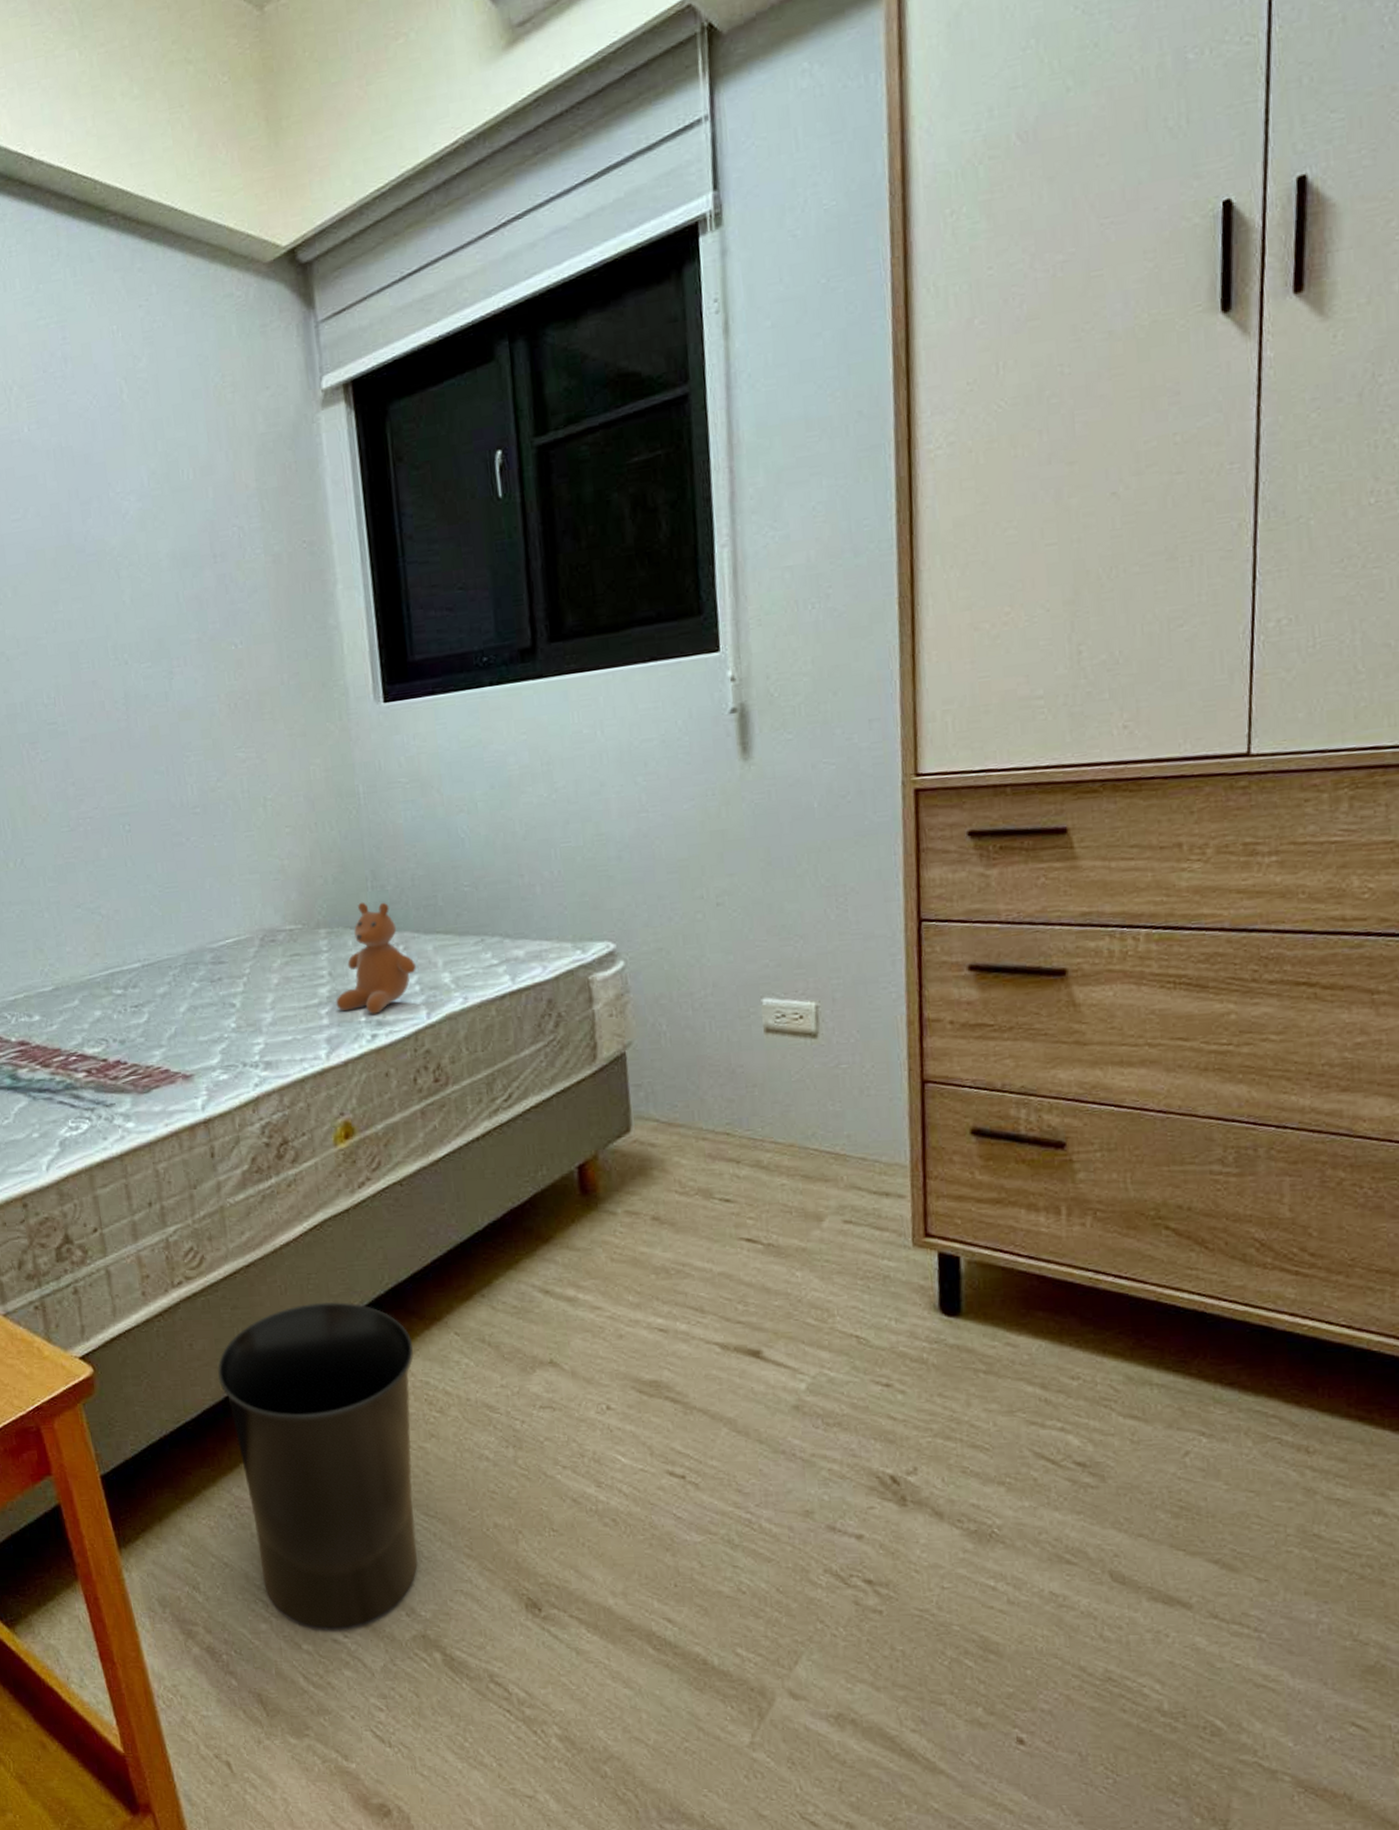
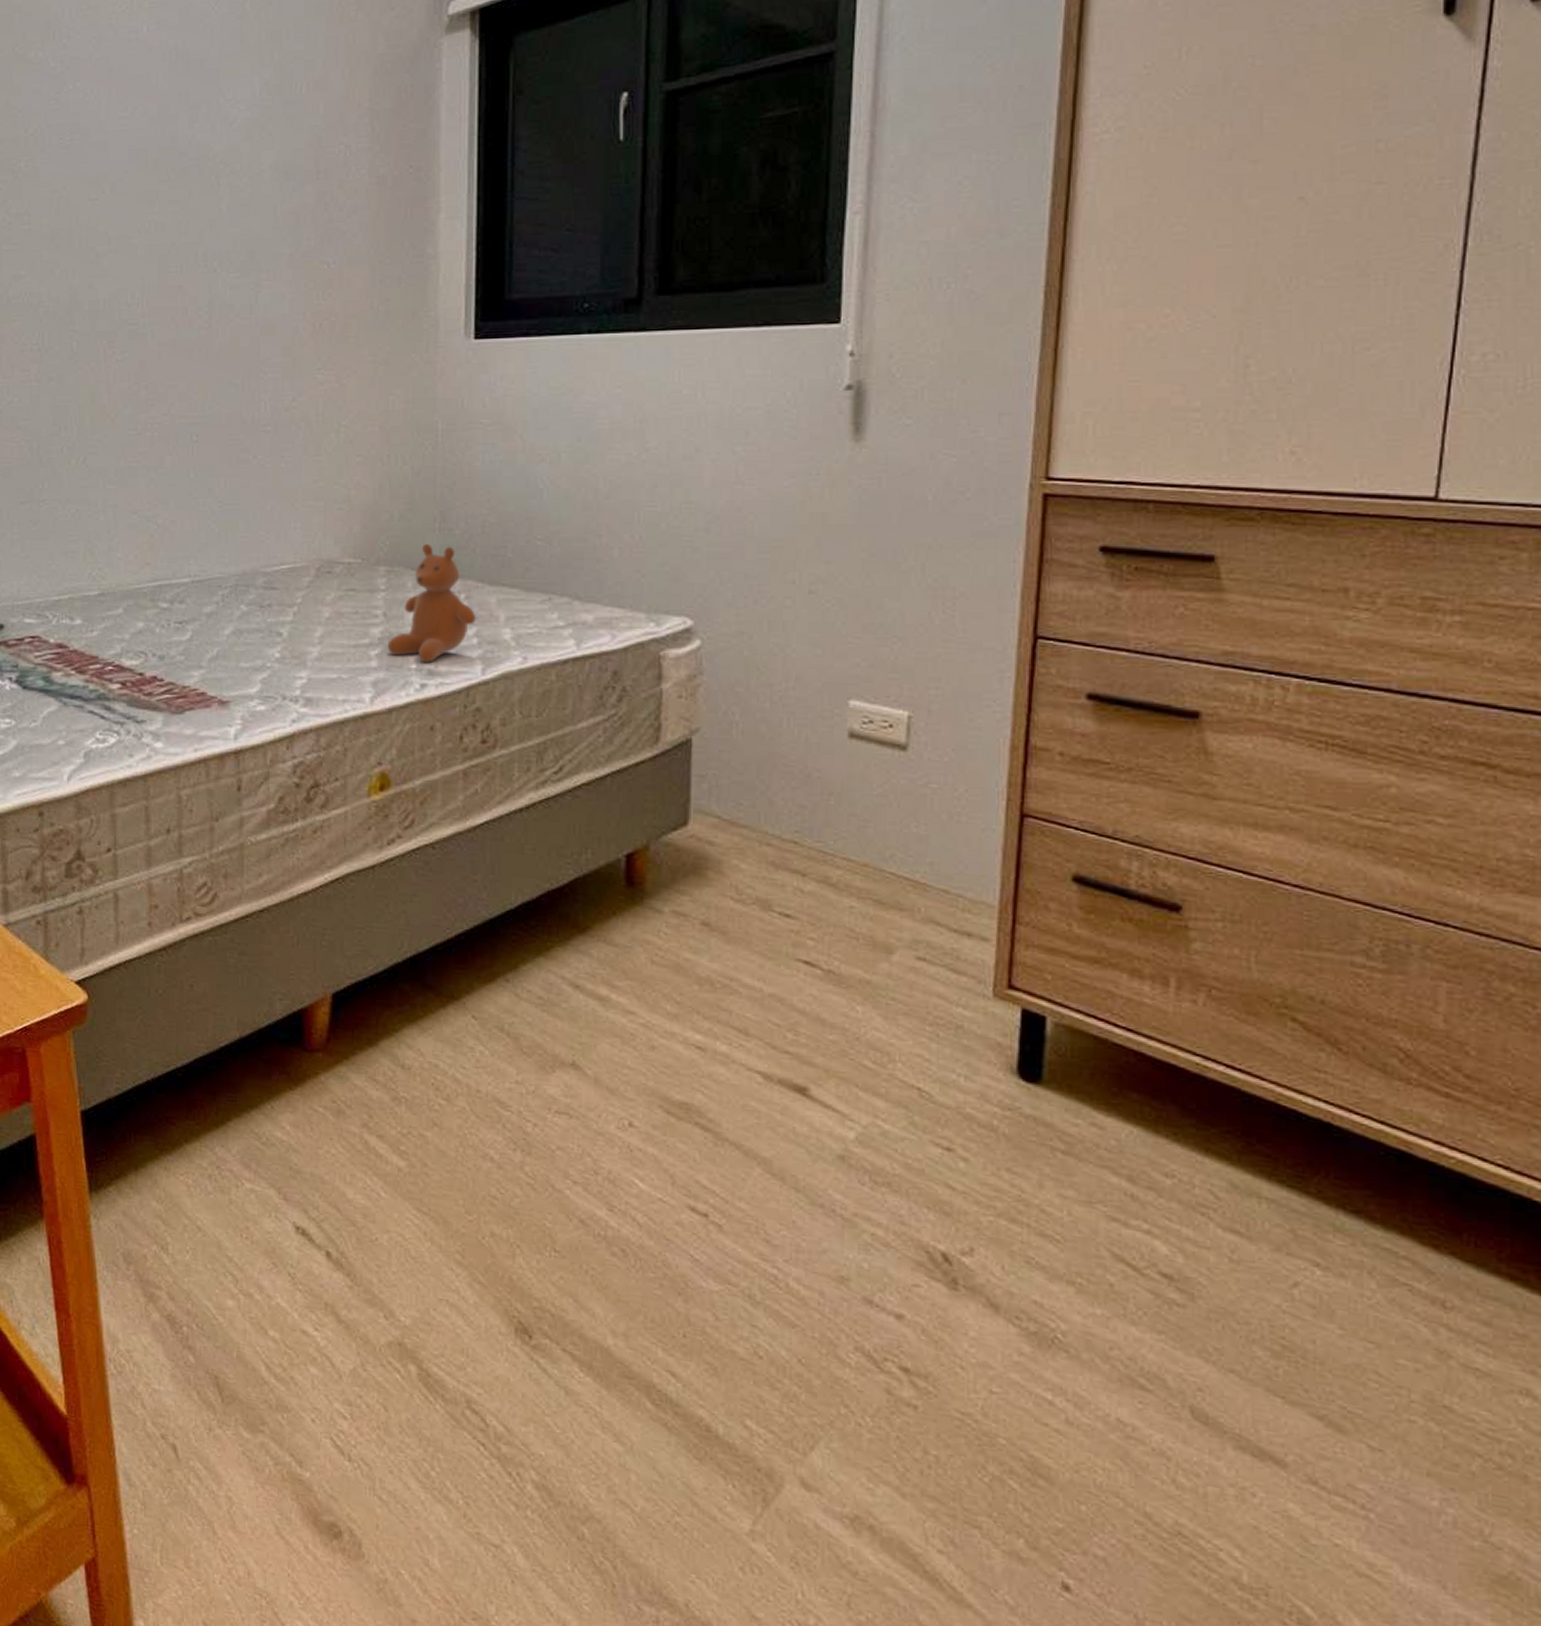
waste bin: present [218,1302,419,1629] -> none [215,960,426,1321]

